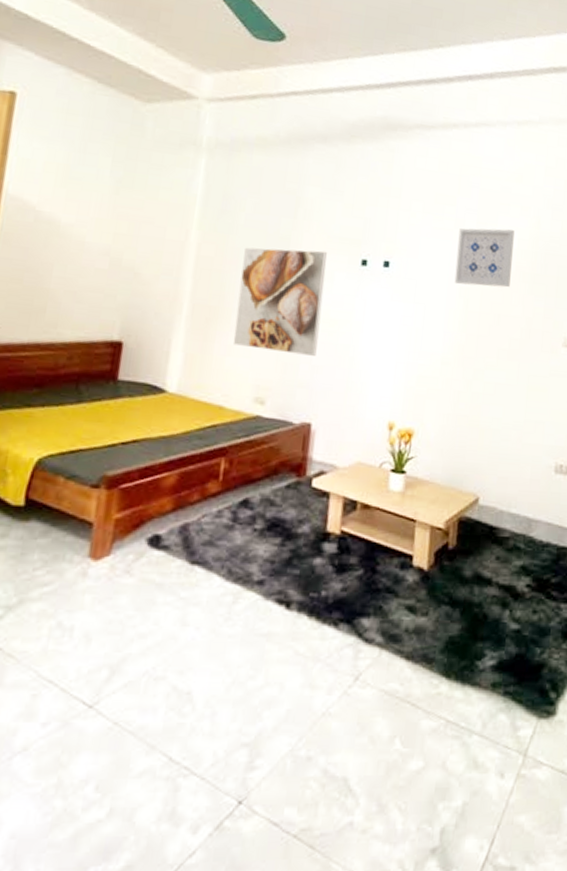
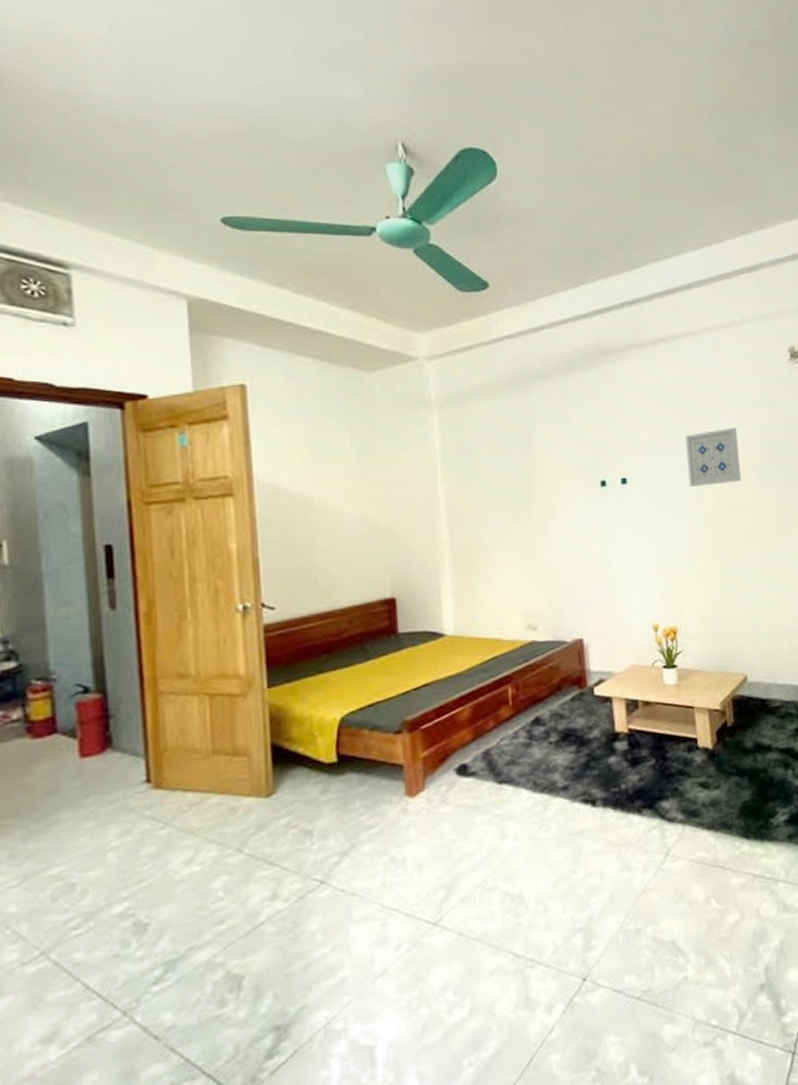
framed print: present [232,247,327,356] -> none [491,479,575,581]

